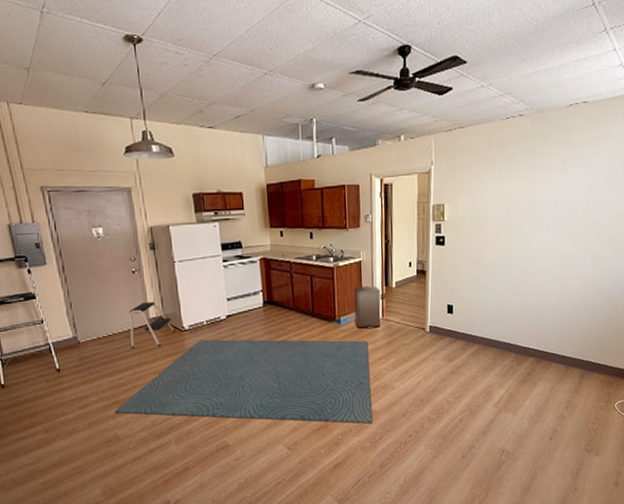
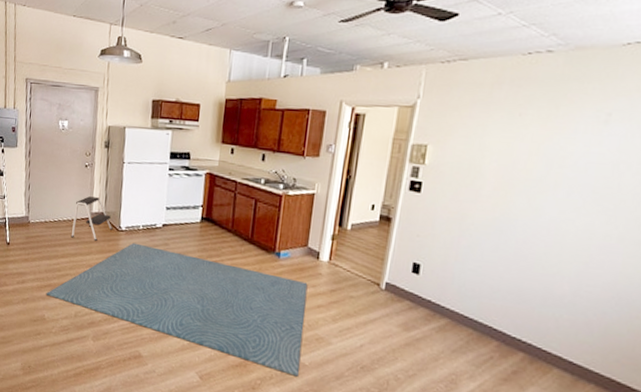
pedal bin: present [353,286,381,329] -> none [296,221,332,271]

